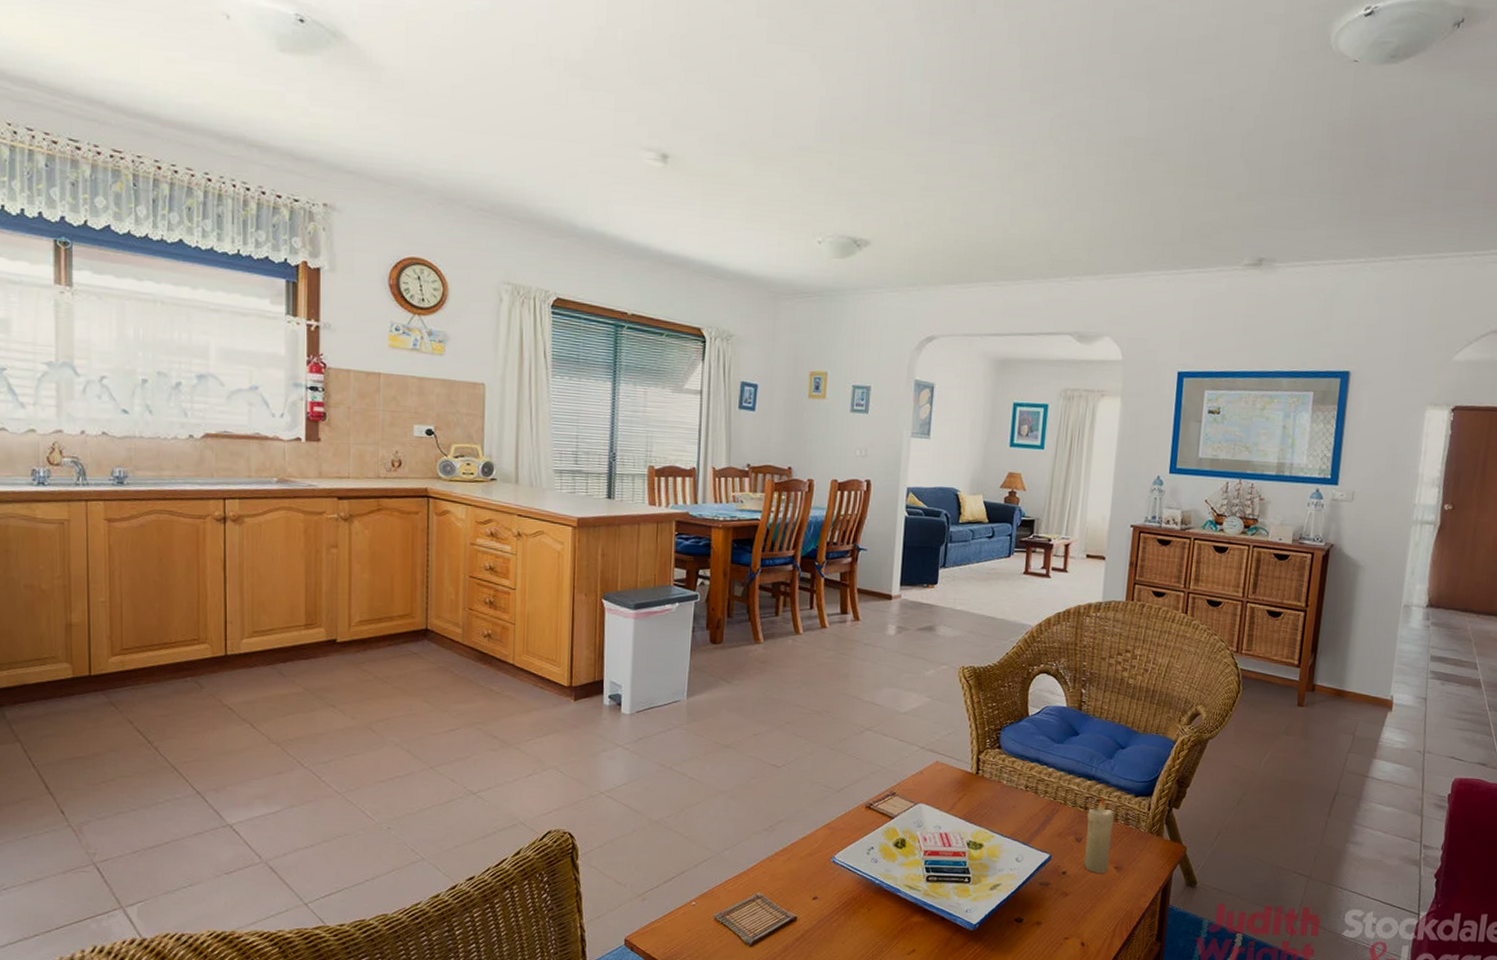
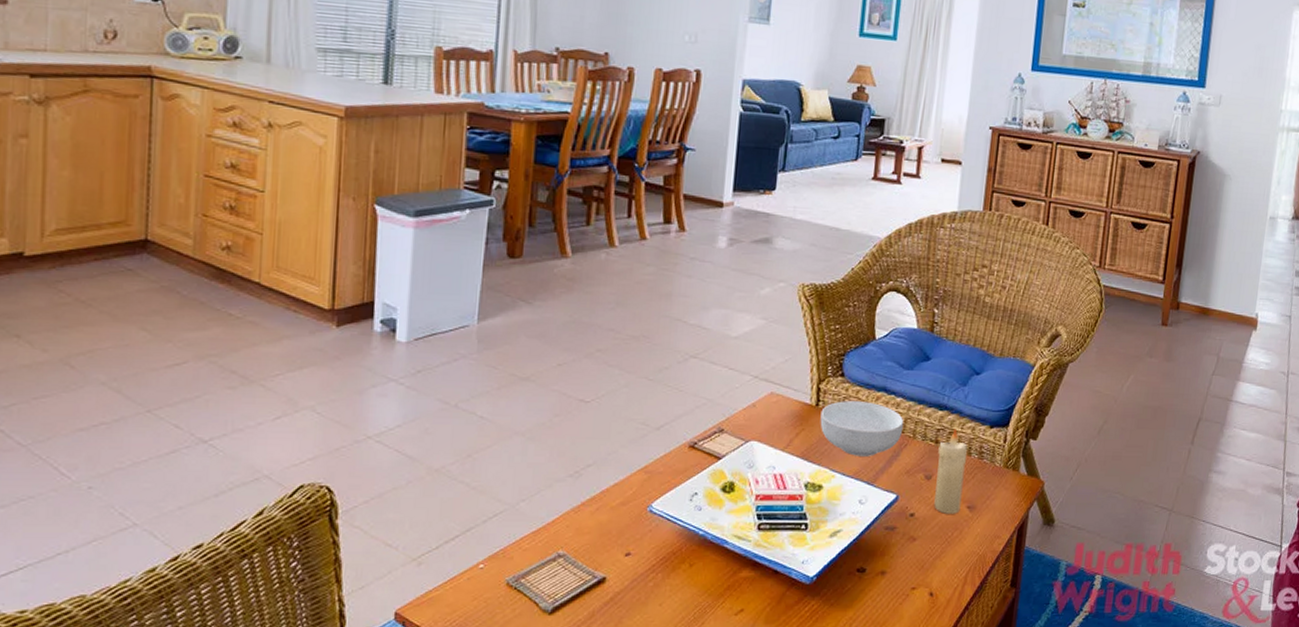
cereal bowl: none [980,770,1056,820] -> present [820,401,904,456]

